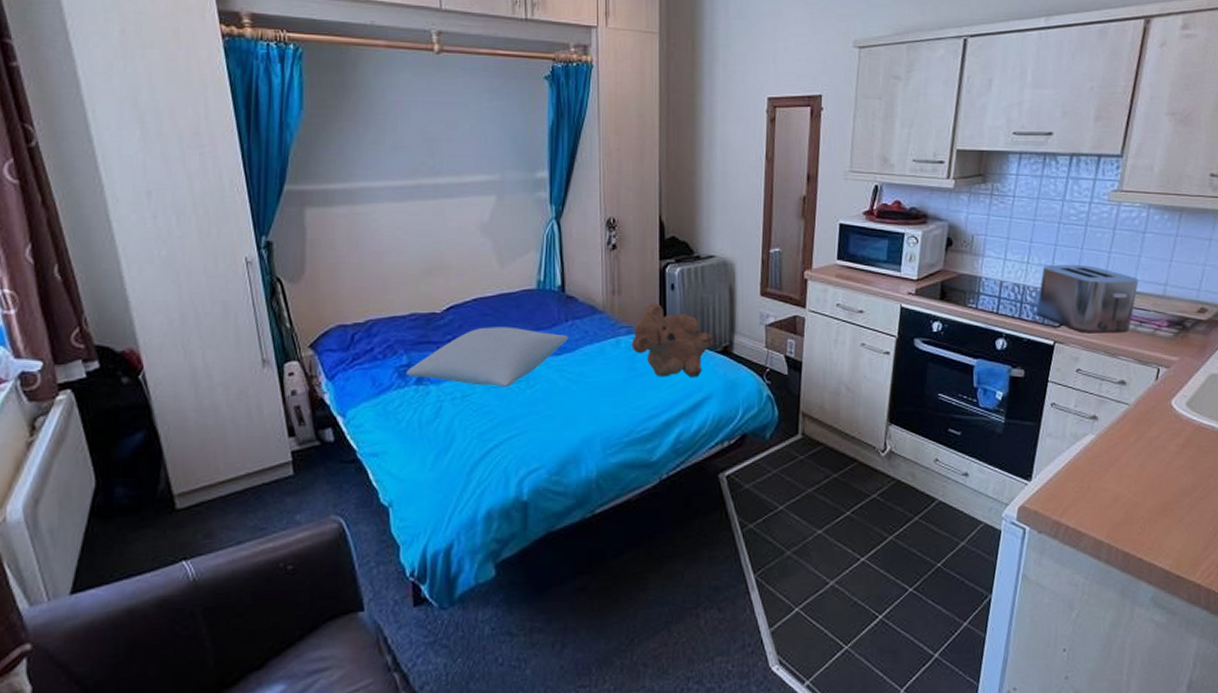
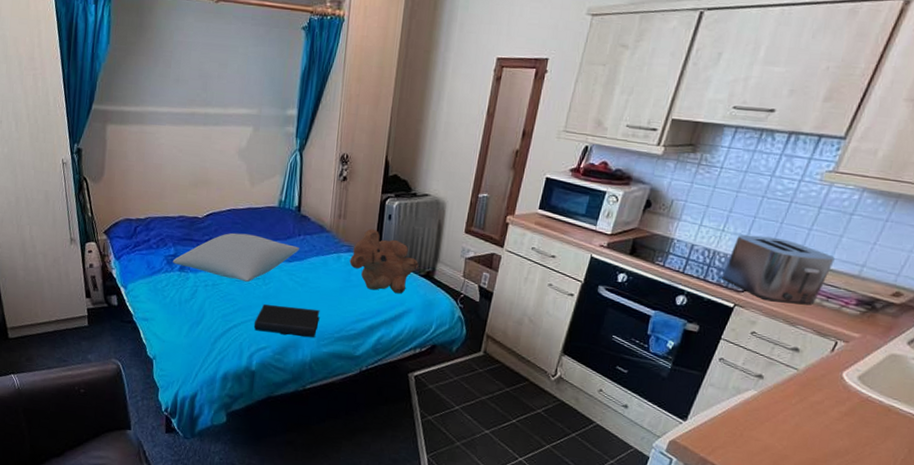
book: none [520,410,602,448] -> present [254,303,320,337]

